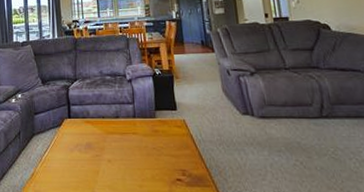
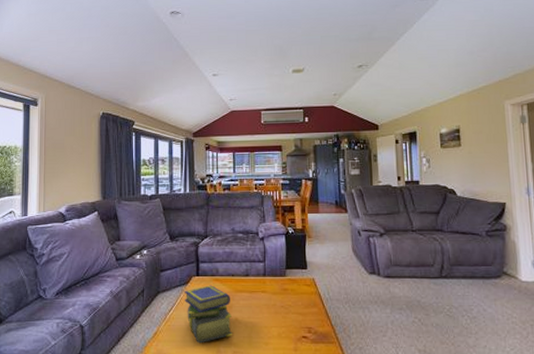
stack of books: none [58,127,107,185] -> present [184,285,233,344]

